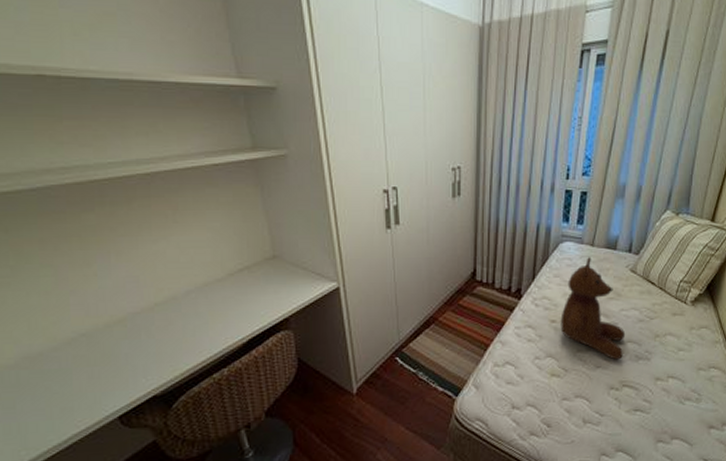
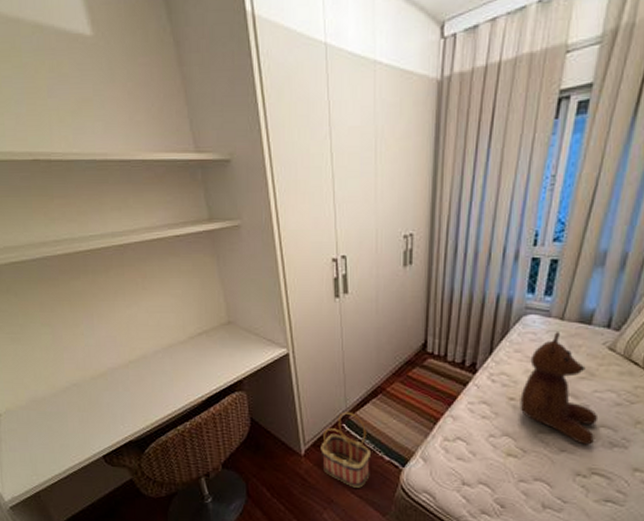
basket: none [373,344,424,423] -> present [320,411,370,488]

